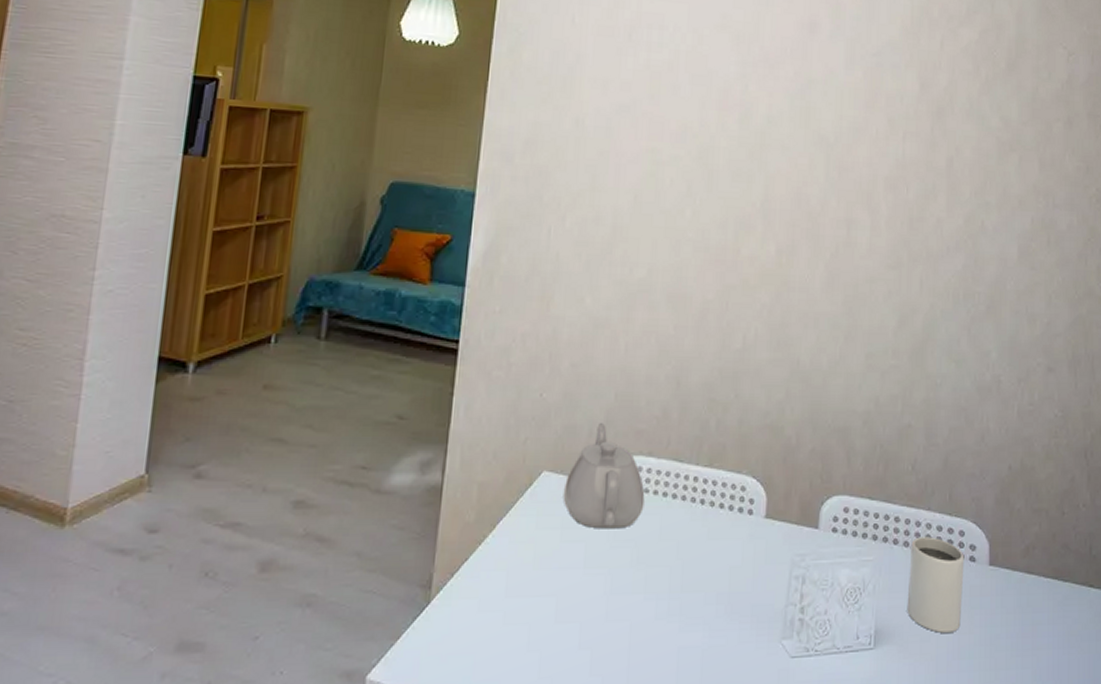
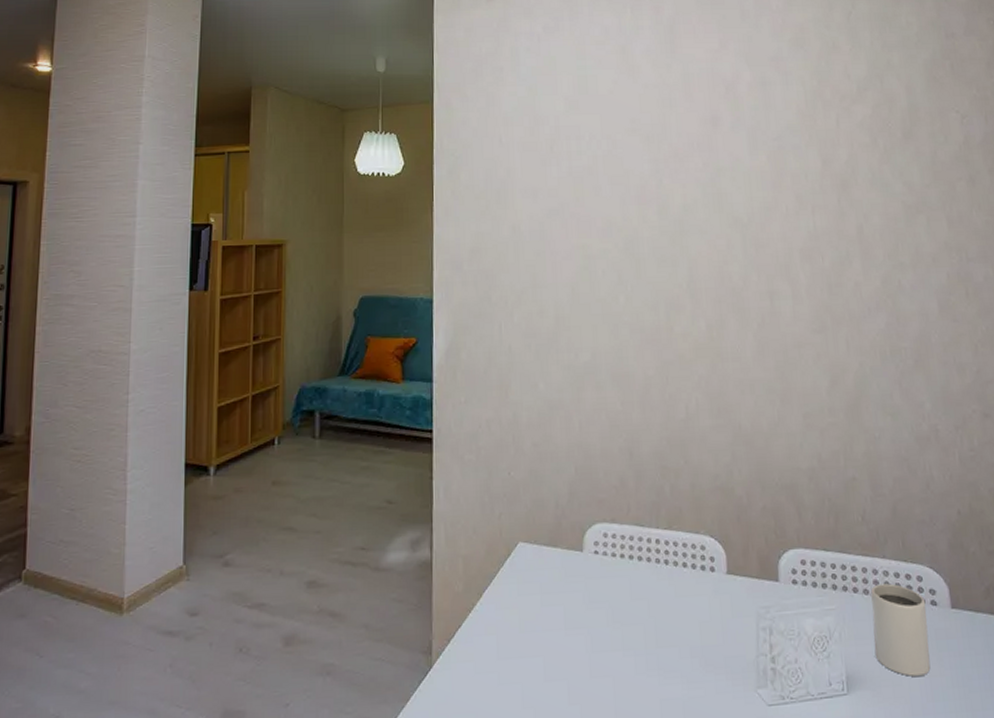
teapot: present [563,423,645,529] -> none [538,495,613,593]

